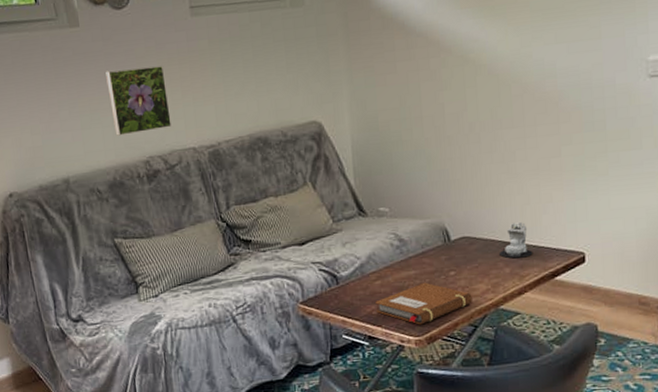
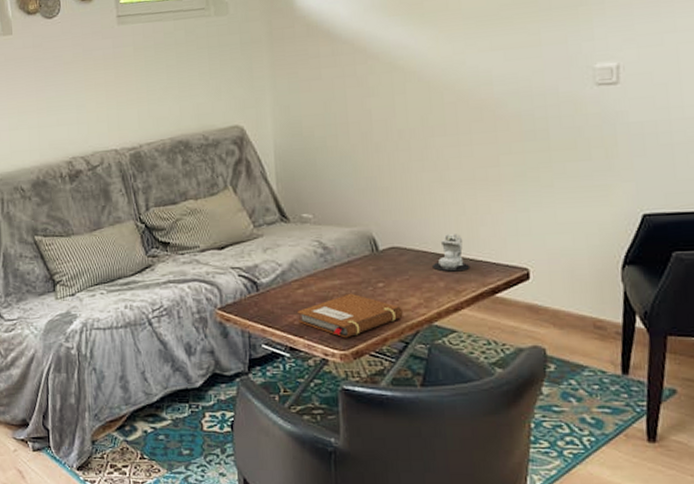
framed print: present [105,65,172,136] -> none [34,70,95,137]

